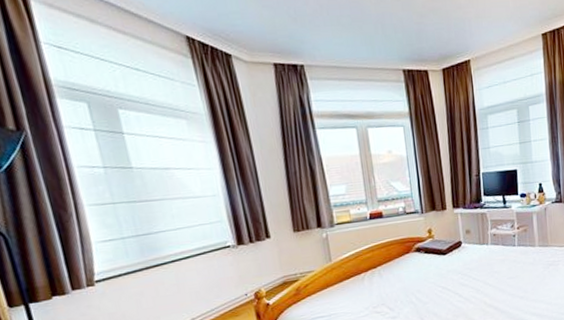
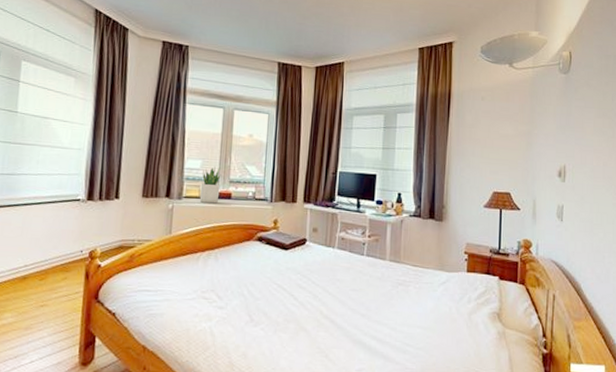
planter: none [349,188,371,227] -> present [199,166,221,204]

